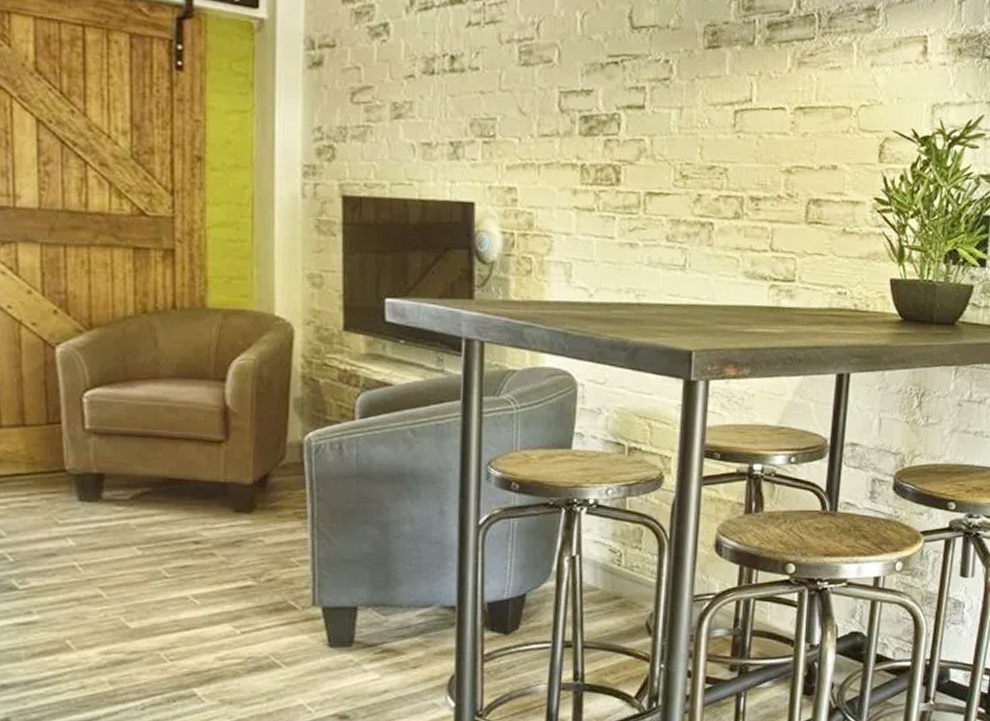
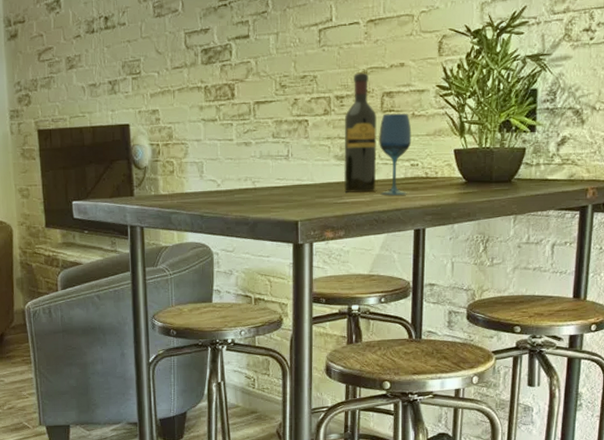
wine bottle: none [752,170,800,323] -> present [343,72,377,193]
wineglass: none [798,225,841,330] -> present [379,113,412,196]

